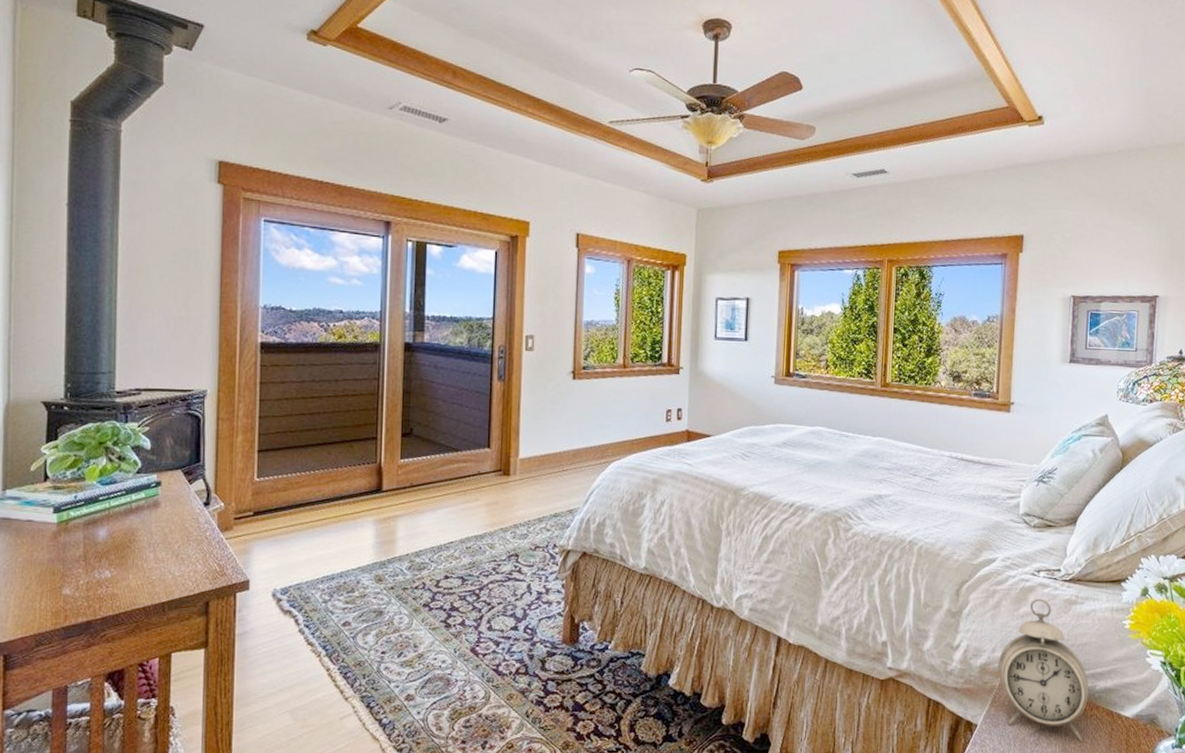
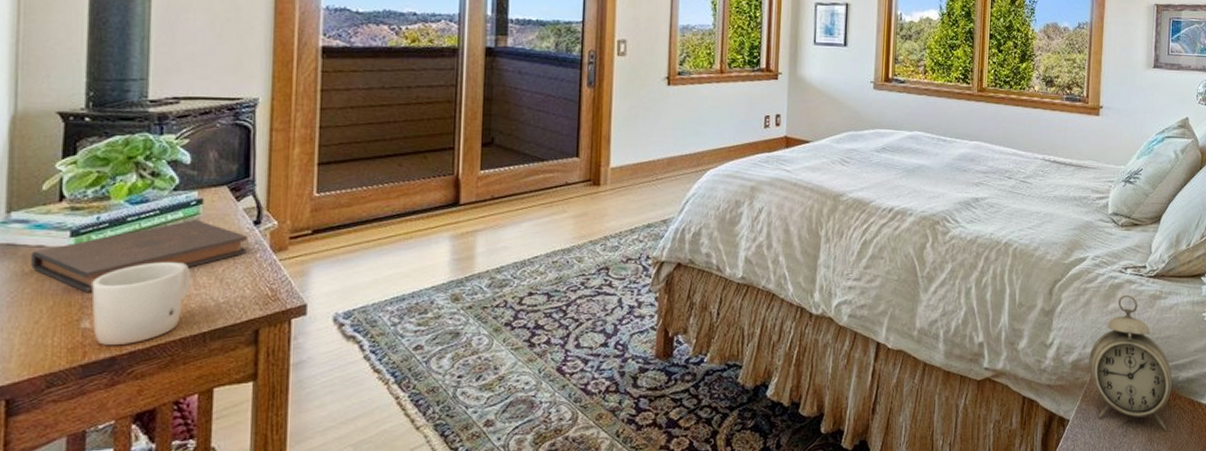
book: none [22,500,200,563] -> present [31,220,249,292]
mug: none [71,537,152,612] -> present [91,262,191,346]

